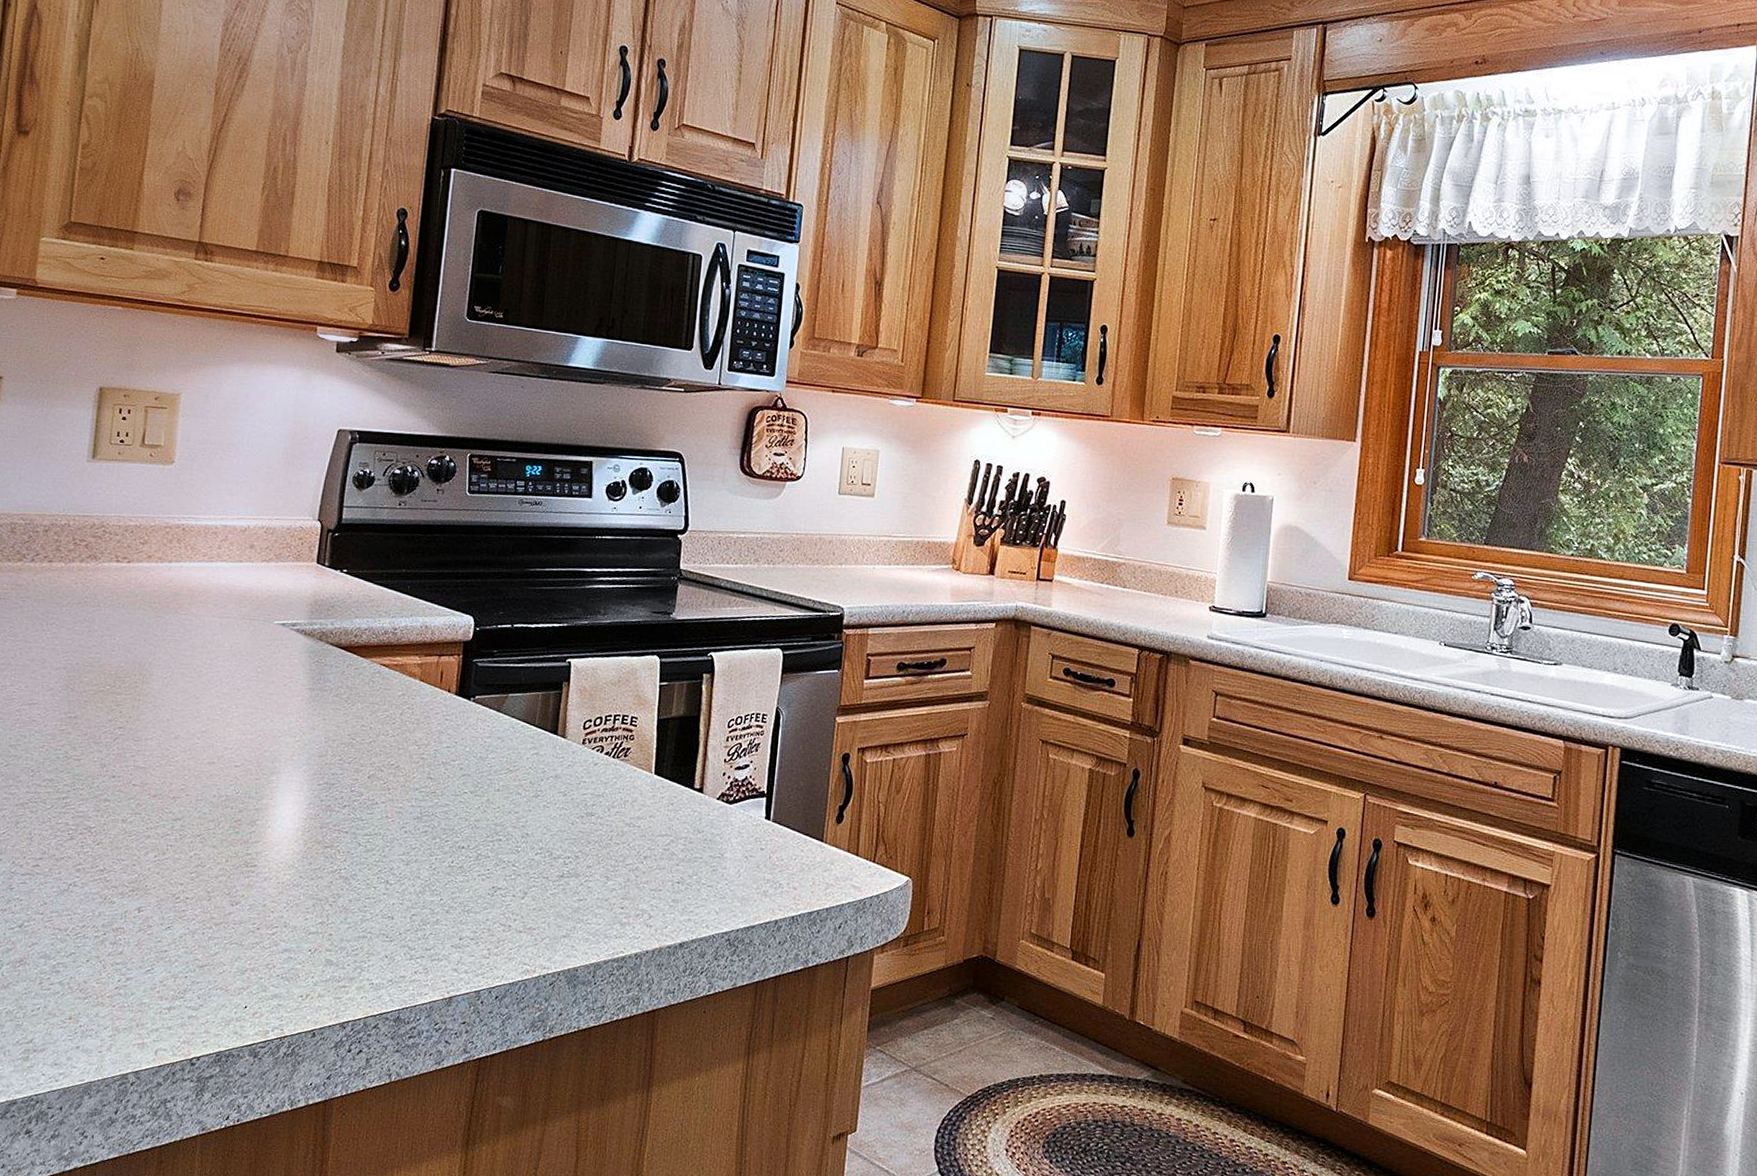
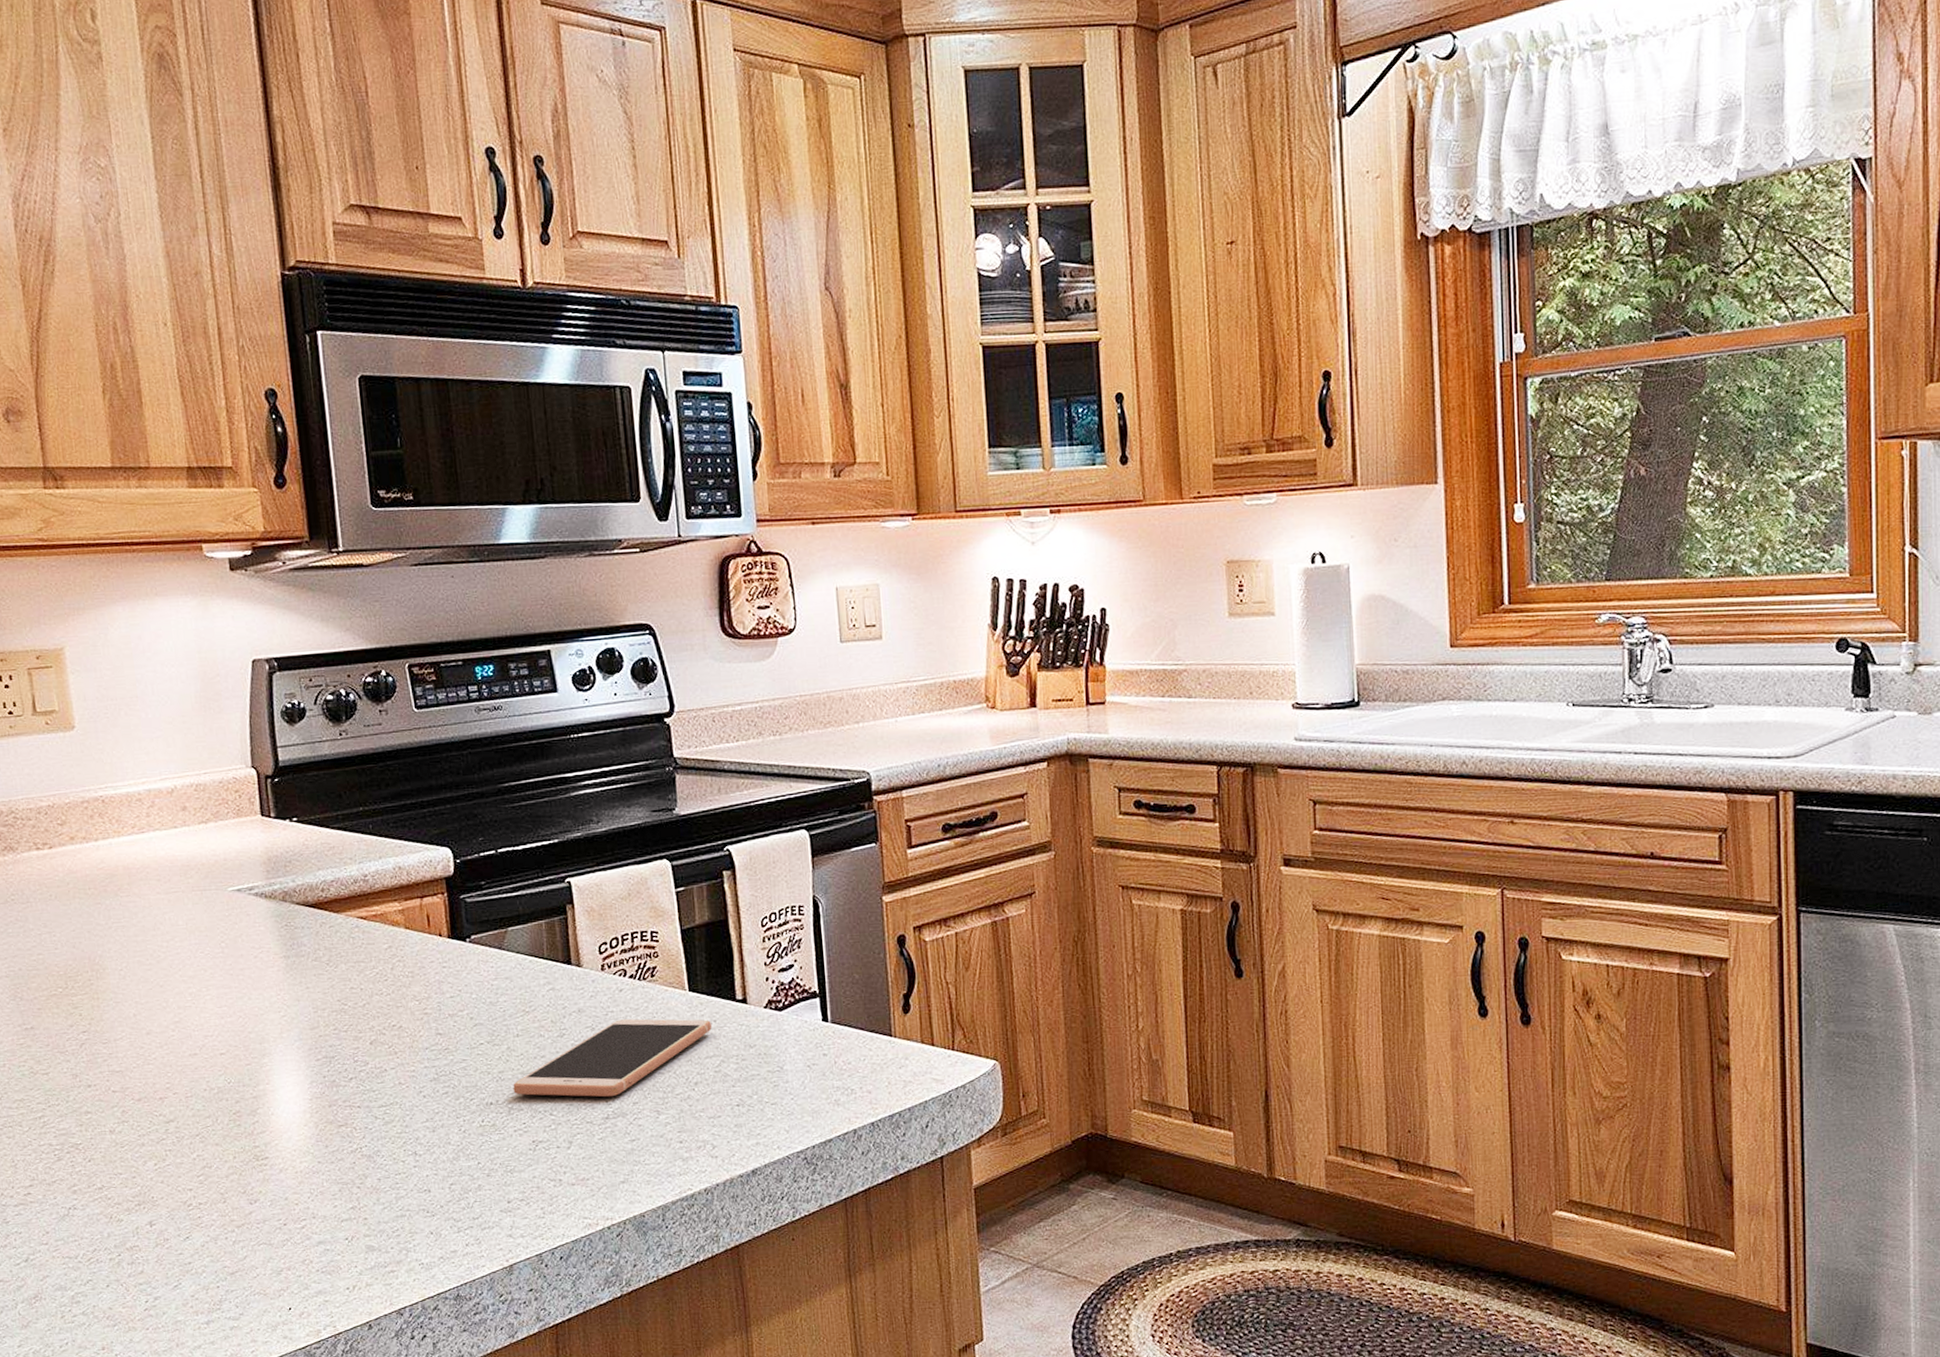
smartphone: none [484,790,669,858] -> present [513,1019,712,1097]

